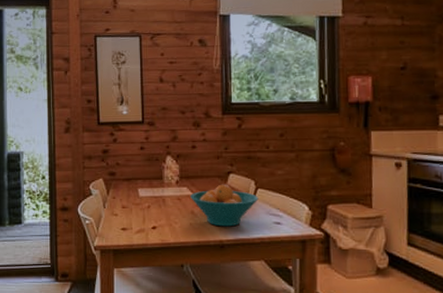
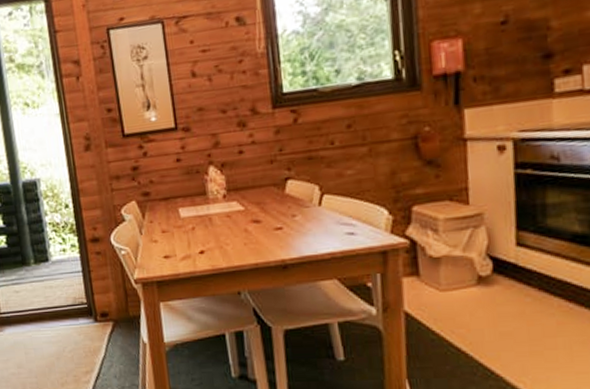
fruit bowl: present [190,184,259,227] -> none [242,193,326,244]

